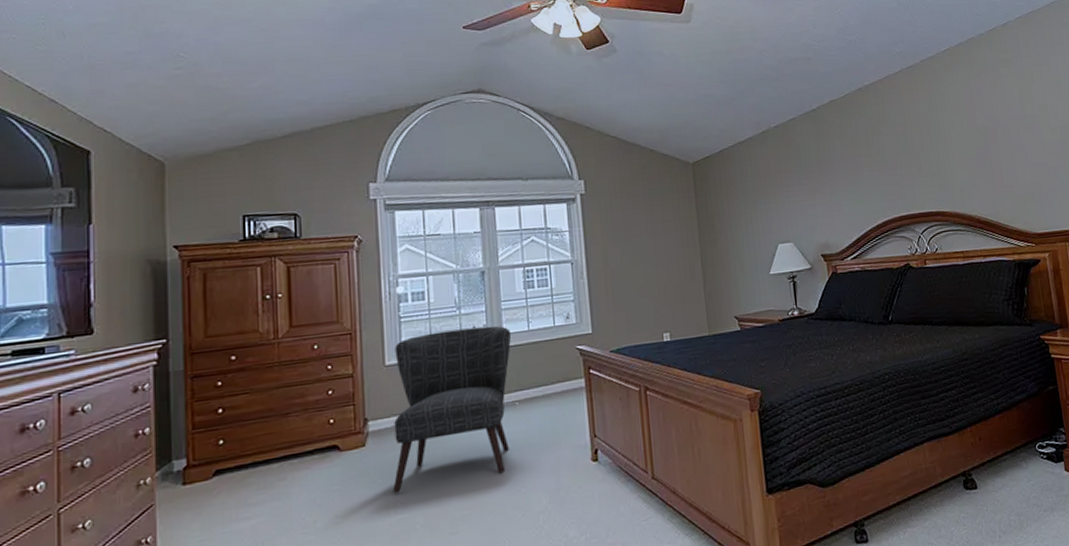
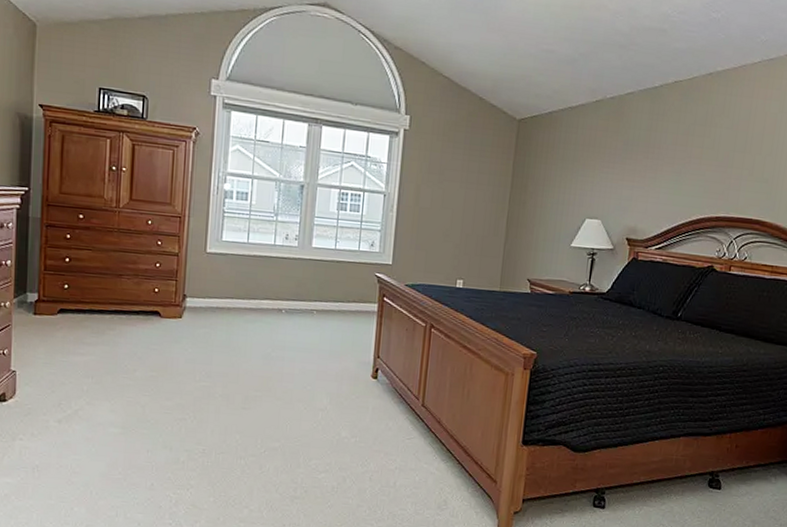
chair: present [393,326,512,493] -> none [200,232,320,369]

